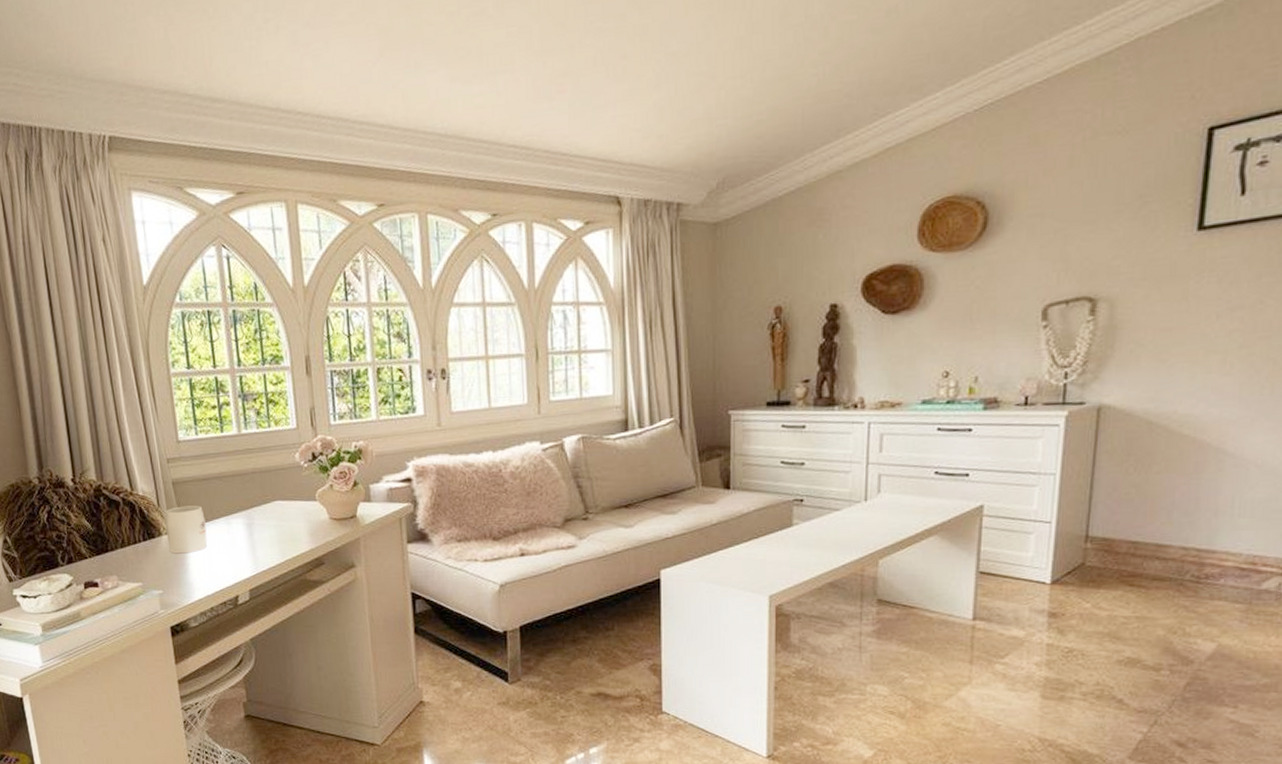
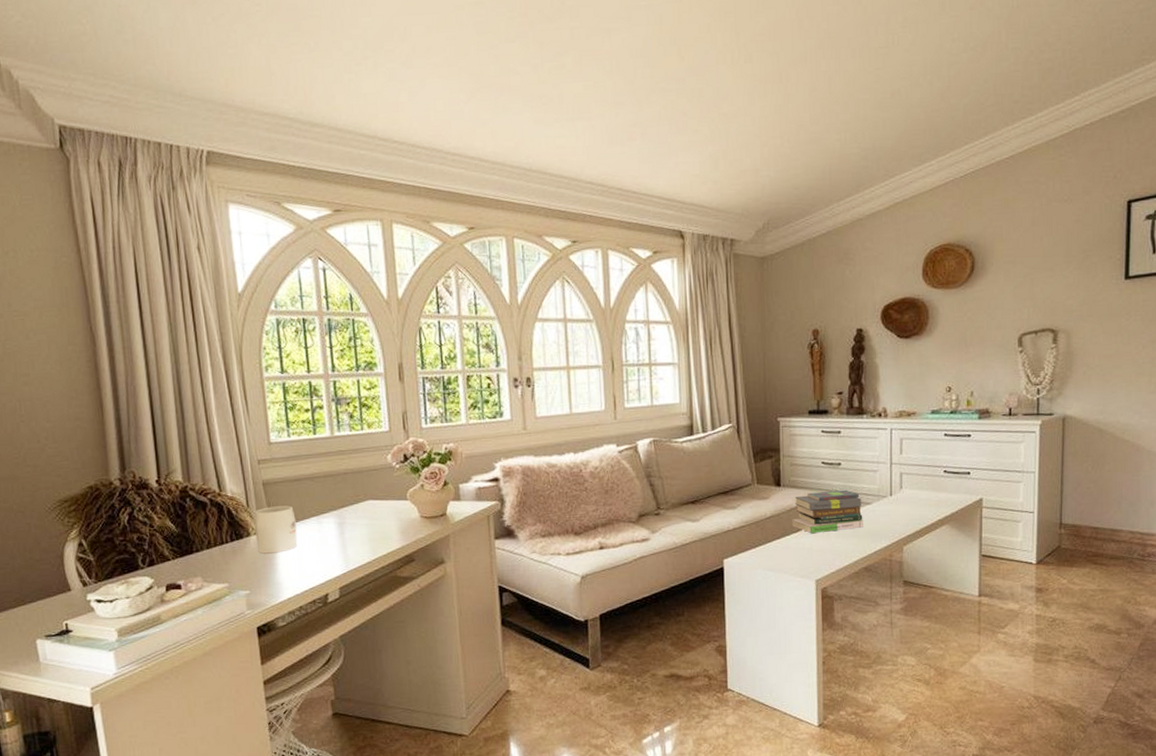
books: none [743,493,830,544] -> present [792,489,863,534]

